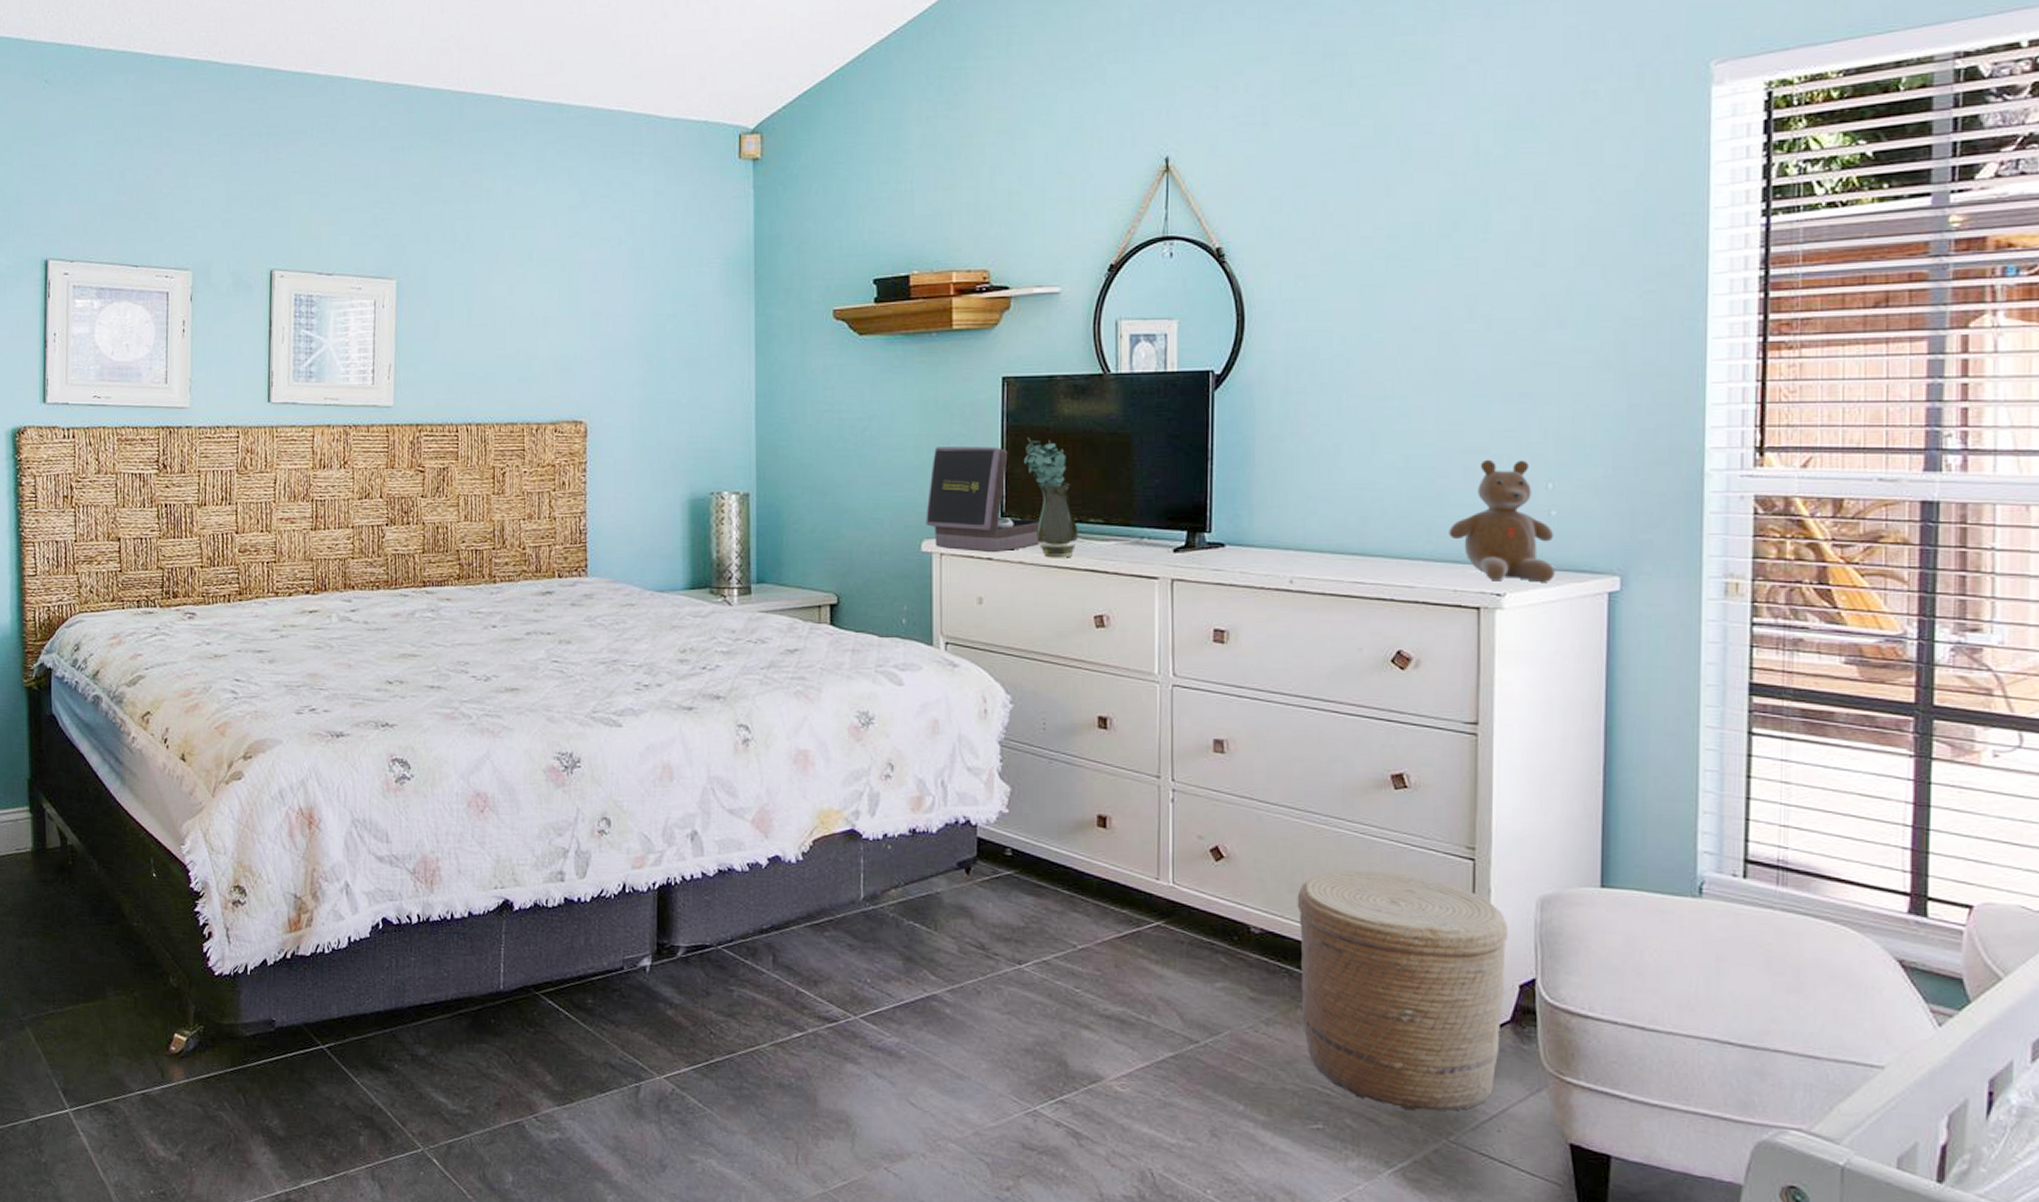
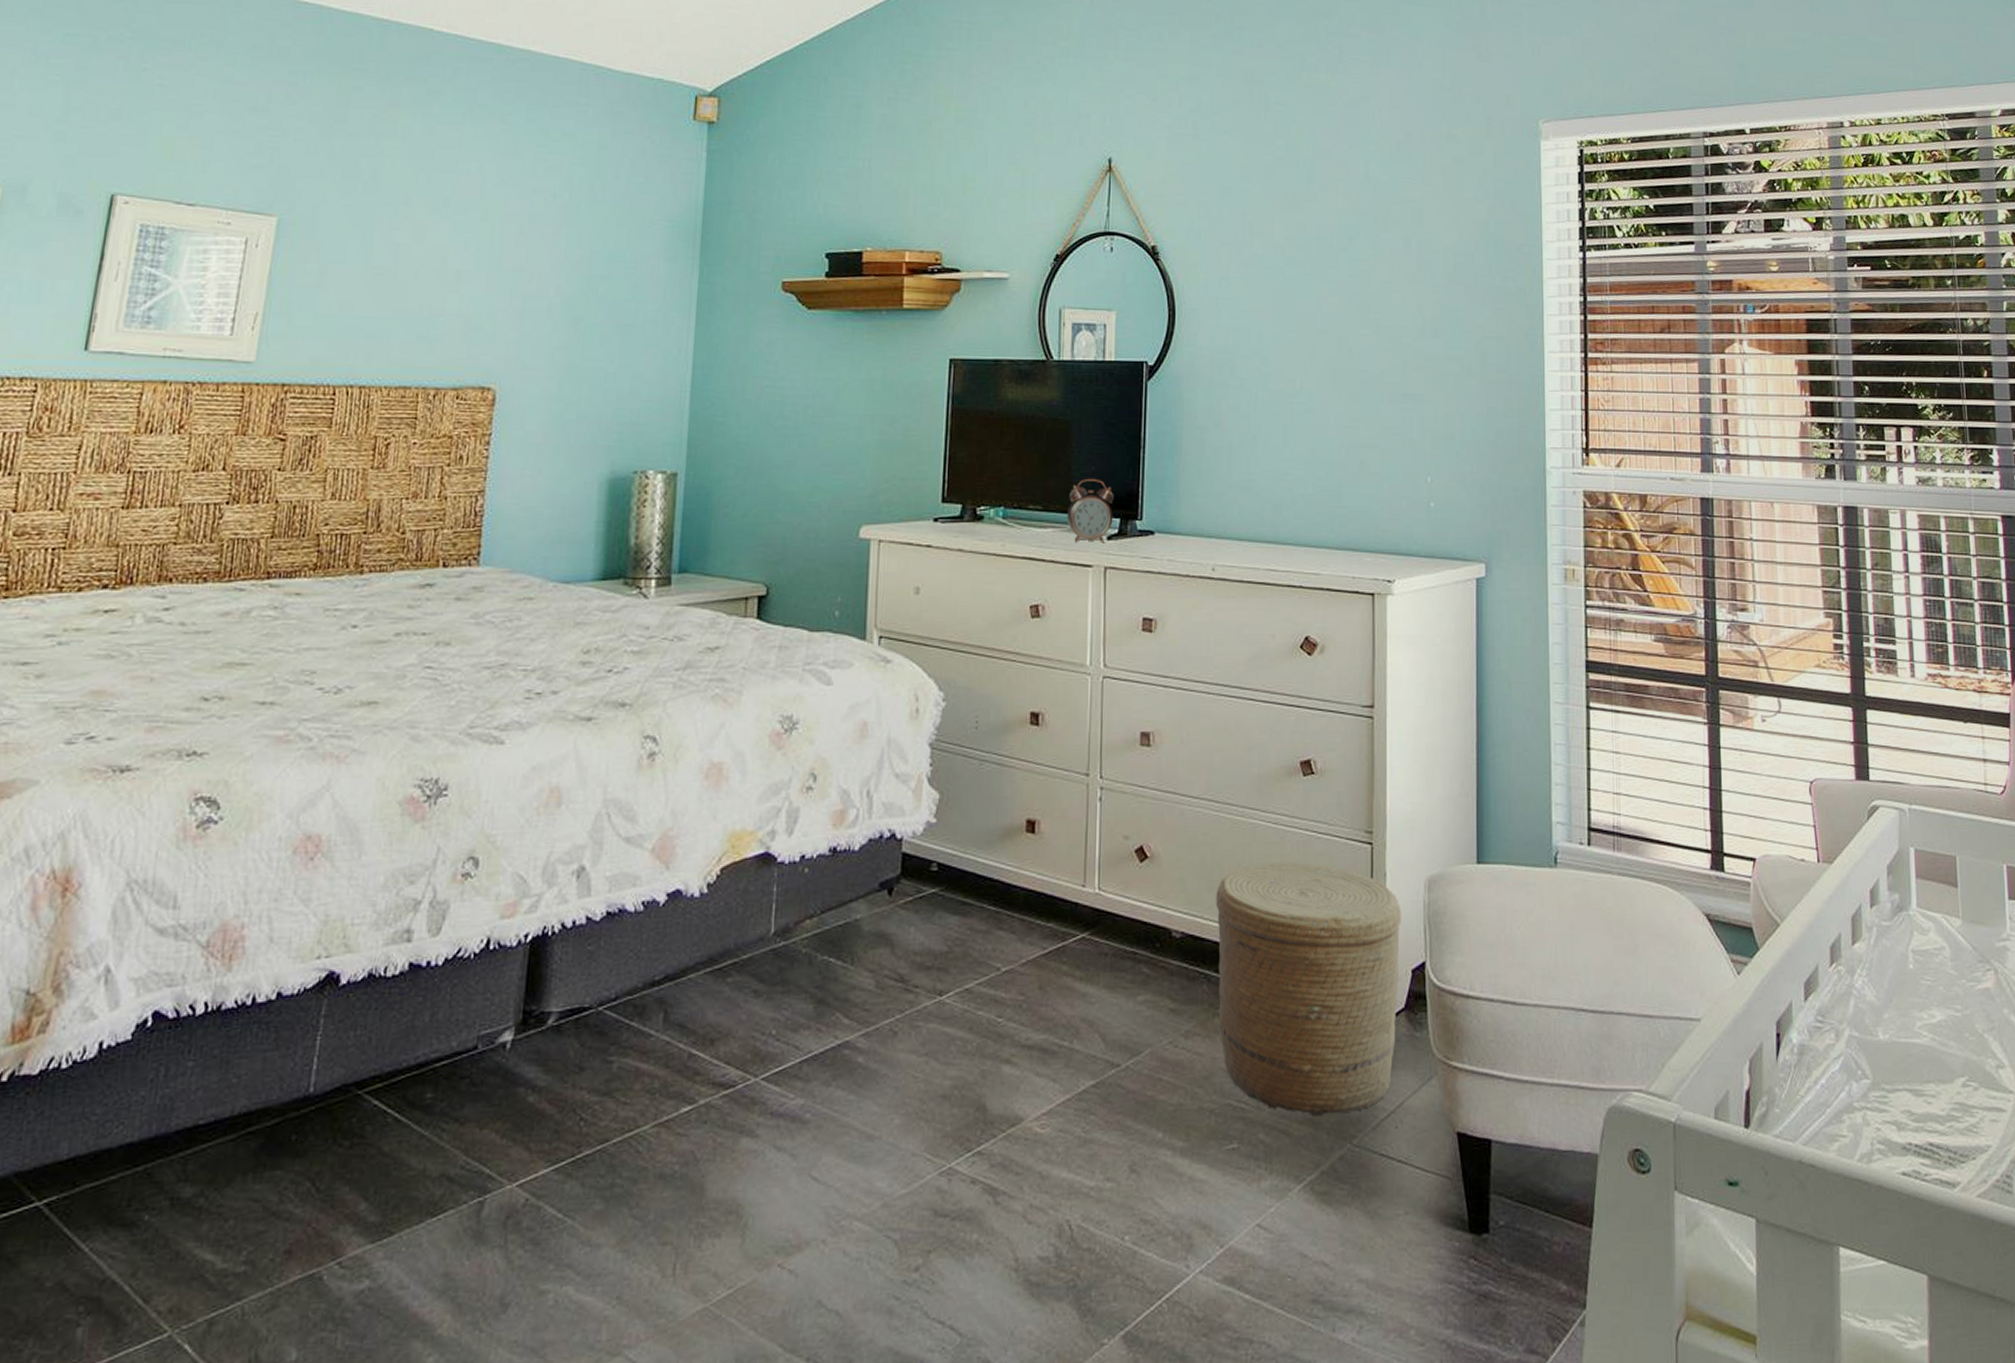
jewelry box: present [926,446,1039,553] -> none [865,428,980,540]
vase: present [1024,438,1079,558] -> none [968,421,1018,546]
alarm clock: none [1130,491,1180,556] -> present [1067,478,1114,544]
stuffed bear: present [1449,459,1556,582] -> none [1348,453,1435,569]

